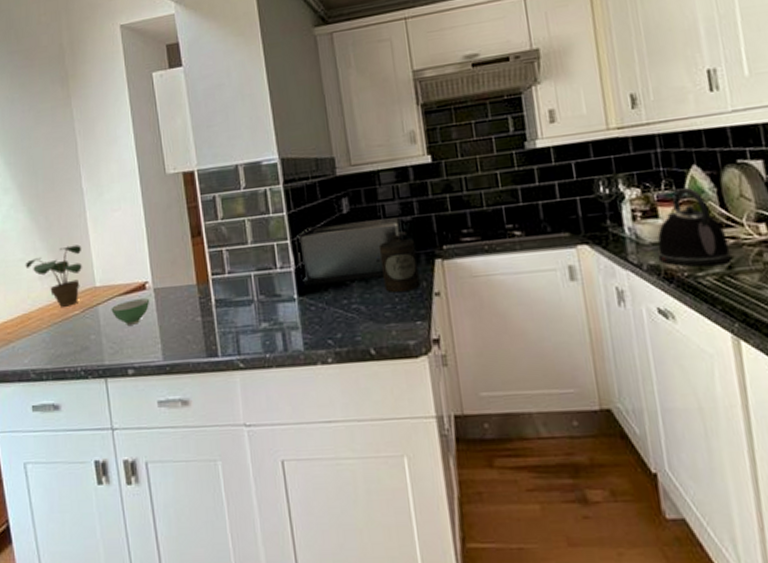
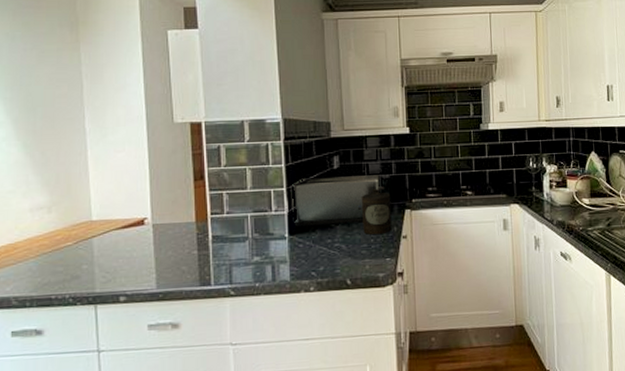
potted plant: present [25,244,82,307] -> none [14,181,80,238]
bowl: present [111,298,150,325] -> none [106,233,148,257]
kettle: present [657,187,732,268] -> none [564,167,611,224]

